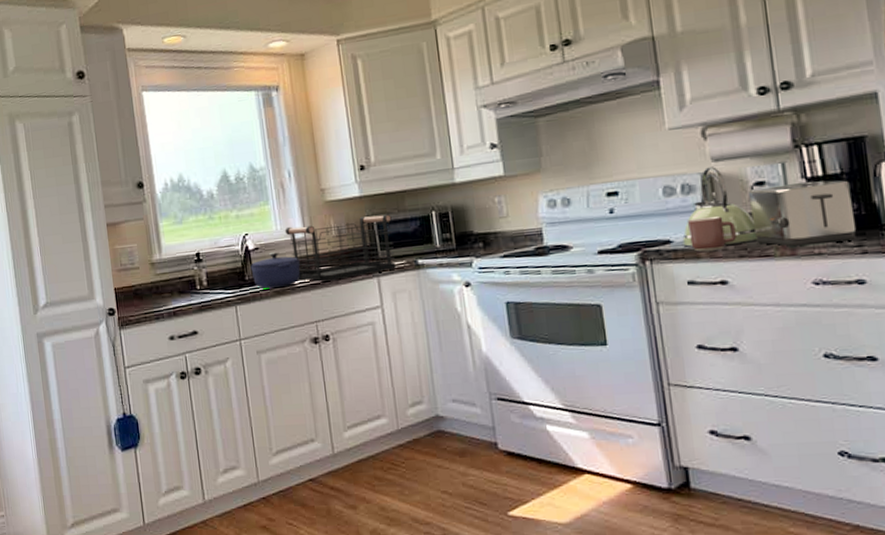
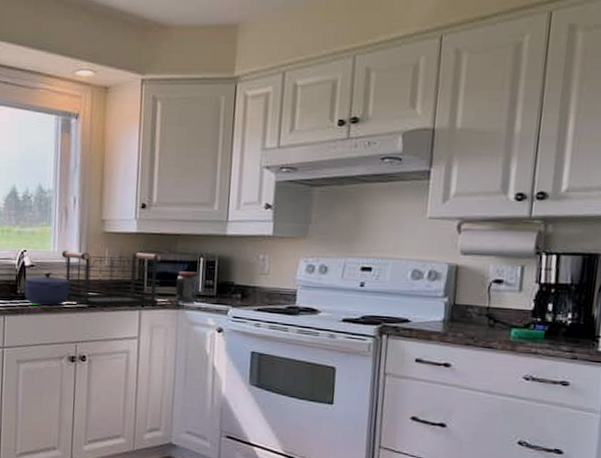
jar: none [410,226,437,263] -> present [175,270,199,304]
kettle: present [681,166,758,247] -> none [417,259,486,333]
mug: present [687,216,737,252] -> none [426,303,468,335]
toaster: present [749,180,857,247] -> none [483,285,576,346]

